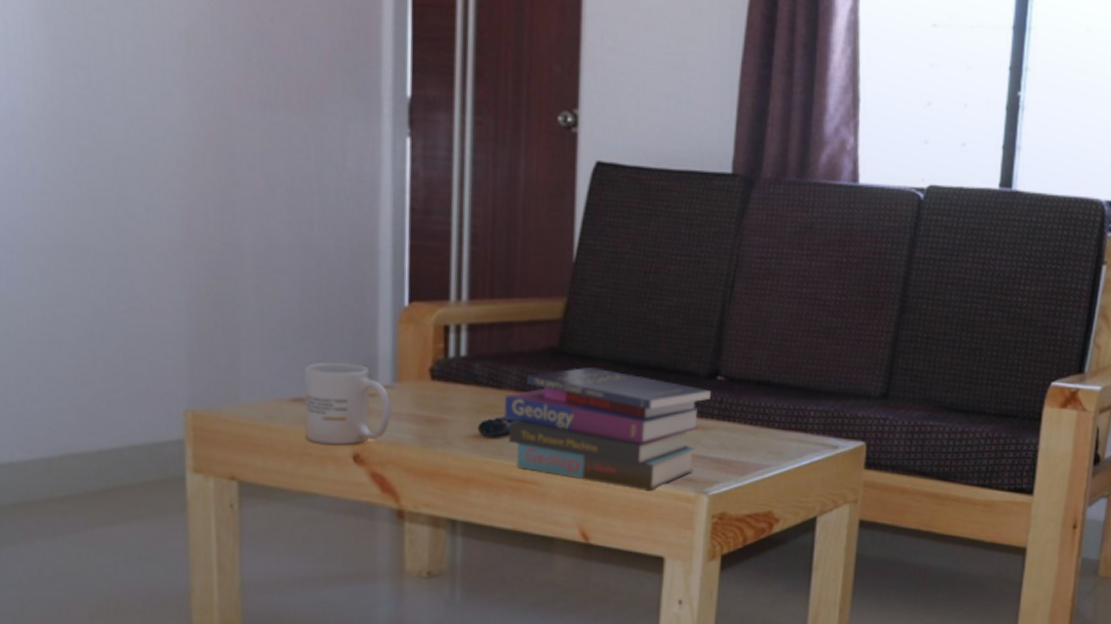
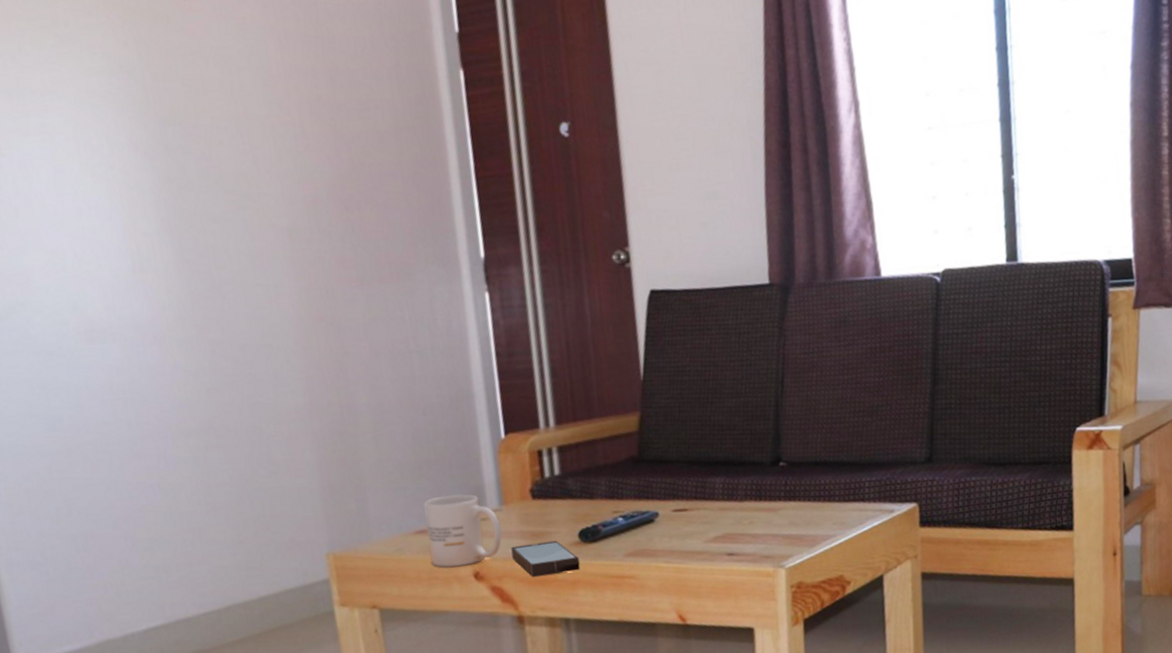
smartphone: none [400,430,476,468] -> present [511,540,581,577]
books: present [504,368,712,490] -> none [597,469,777,571]

